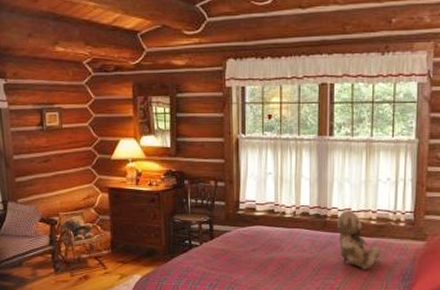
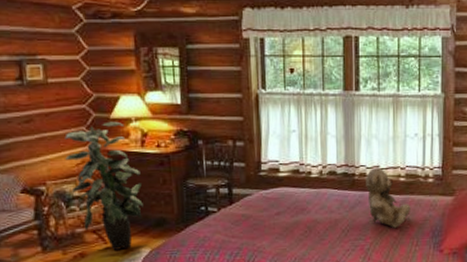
indoor plant: none [74,162,136,276] -> present [65,121,143,251]

